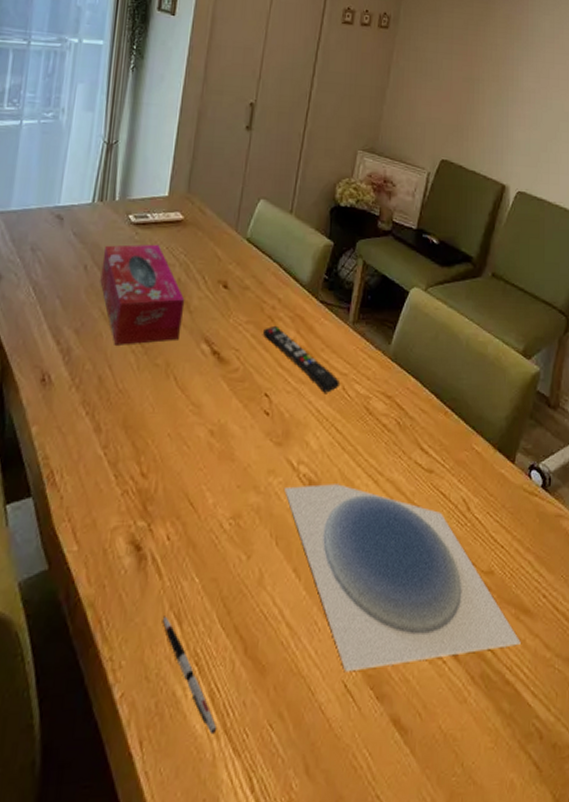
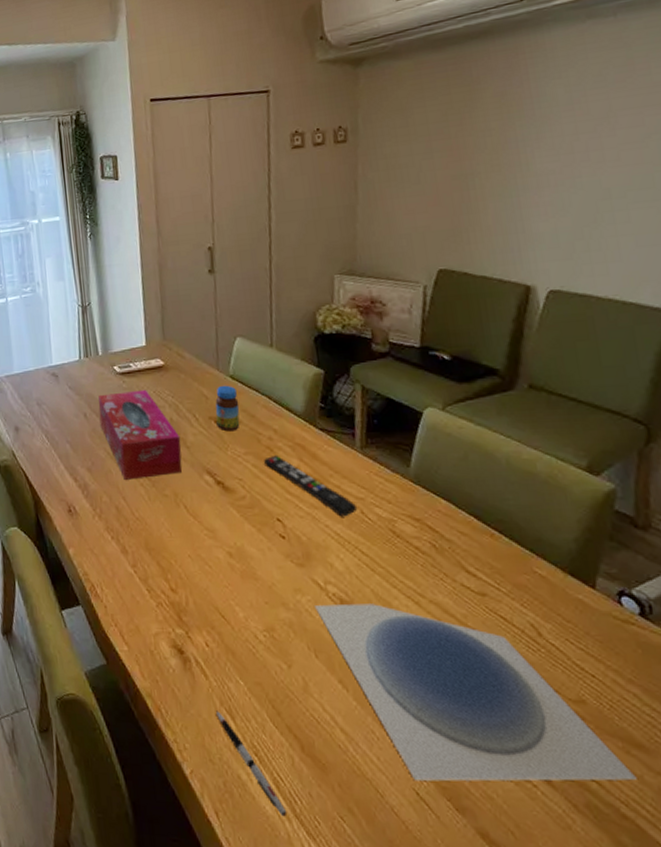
jar: none [224,247,251,298] -> present [215,385,240,432]

